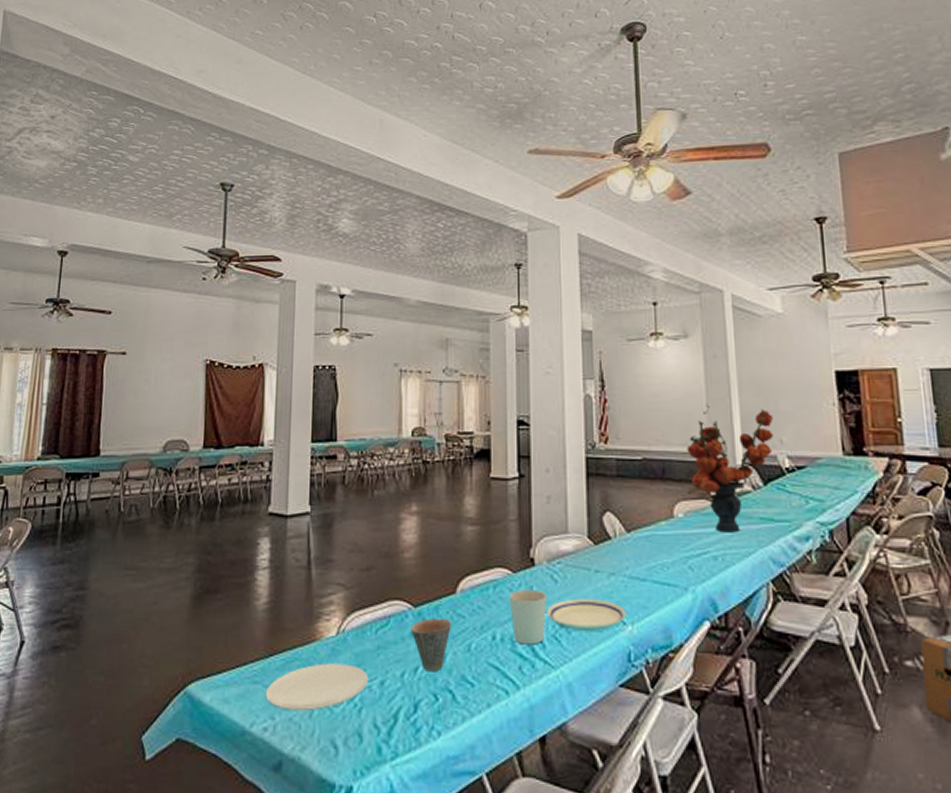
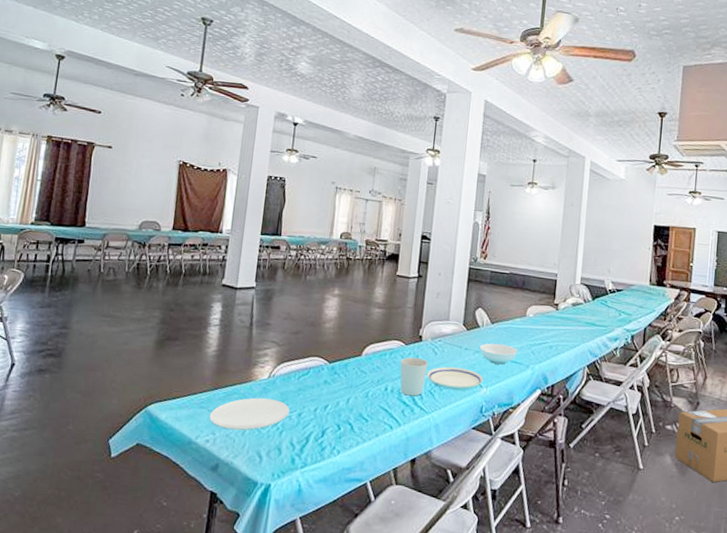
cup: present [411,618,452,672] -> none [325,372,356,410]
bowl: none [614,559,669,589] -> present [479,343,518,365]
bouquet: present [687,403,774,533] -> none [542,238,606,331]

